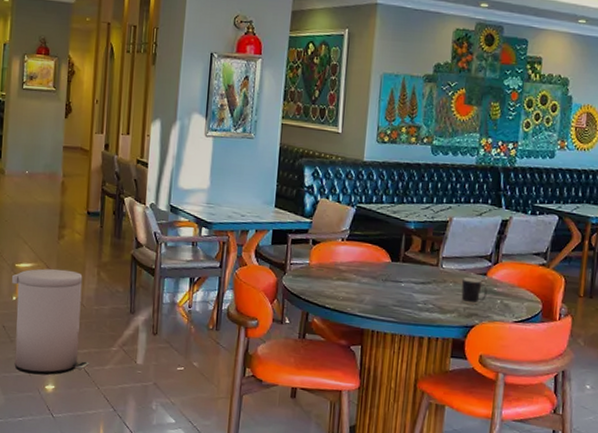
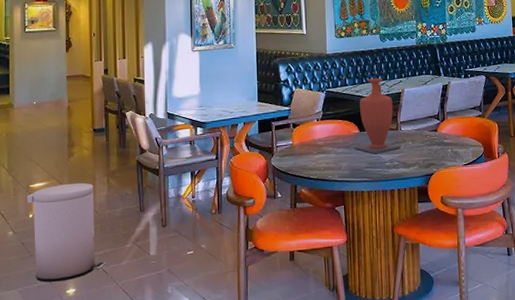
vase: none [383,198,439,292] -> present [355,77,401,154]
mug: present [461,277,487,305] -> none [418,134,439,157]

